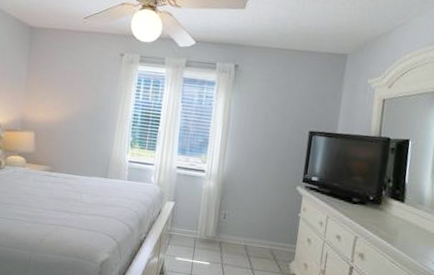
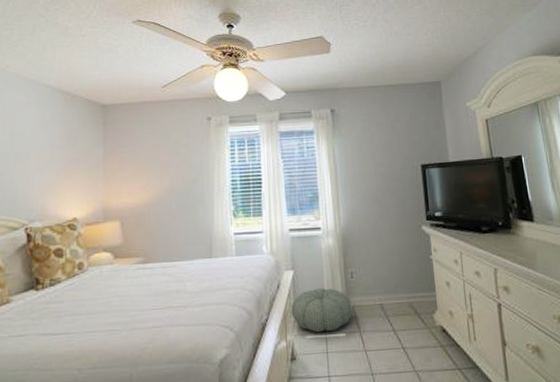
pouf: none [166,221,220,258] -> present [291,288,352,333]

